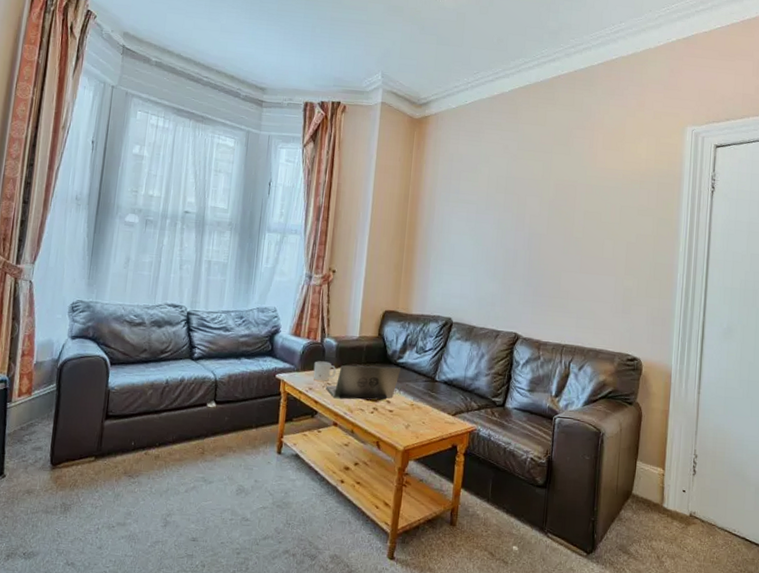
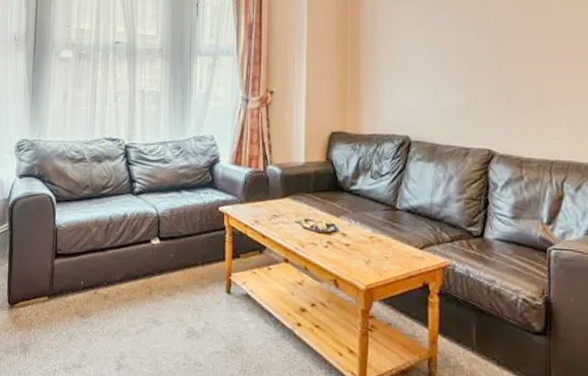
mug: present [313,361,337,382] -> none [258,191,283,214]
laptop: present [326,365,401,400] -> none [273,194,355,233]

